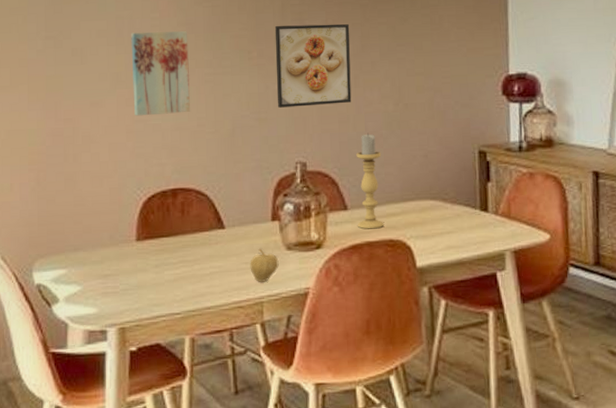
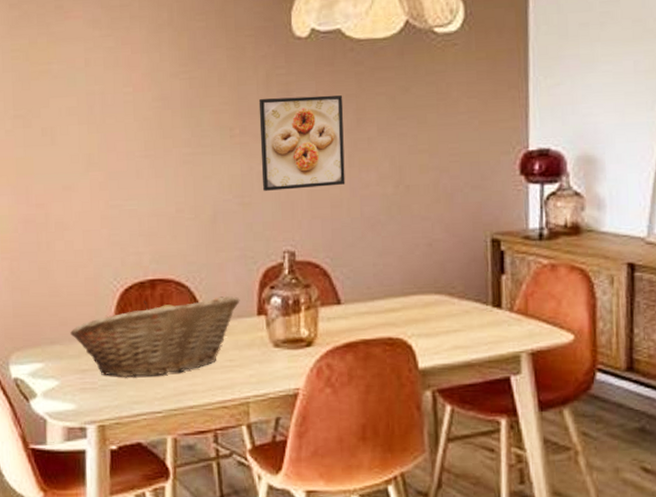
fruit basket: none [94,203,256,281] -> present [70,296,240,378]
wall art: present [131,31,191,116] -> none [103,107,169,201]
fruit: present [250,249,279,282] -> none [234,346,266,381]
candle holder: present [356,132,384,230] -> none [350,218,381,326]

